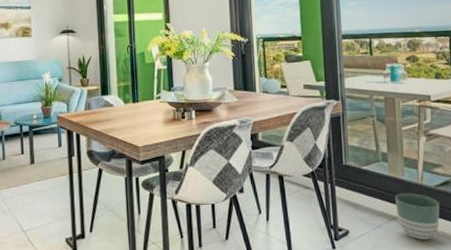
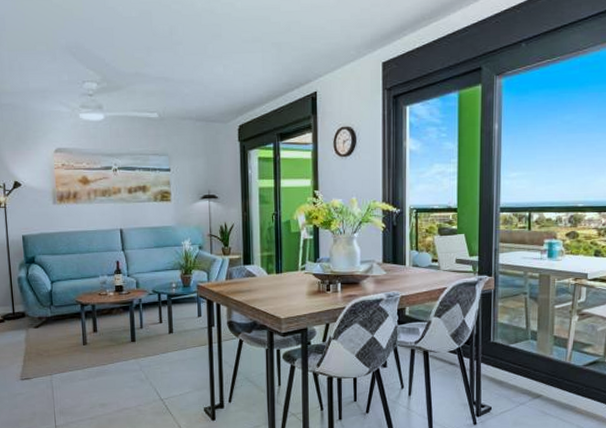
planter: present [395,193,440,240] -> none [541,371,585,418]

